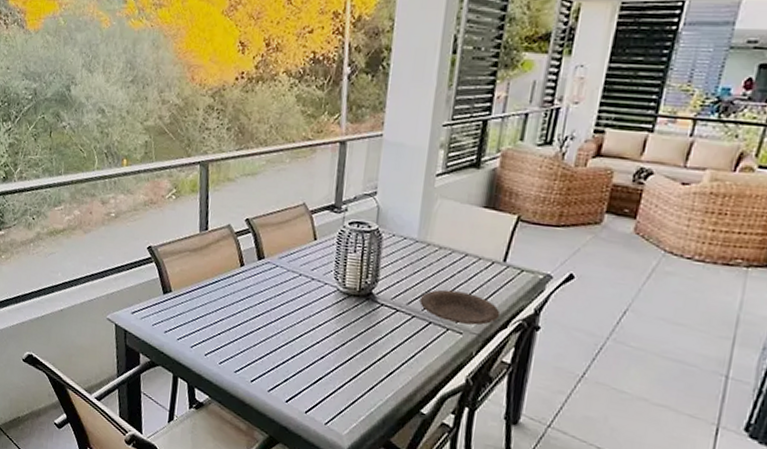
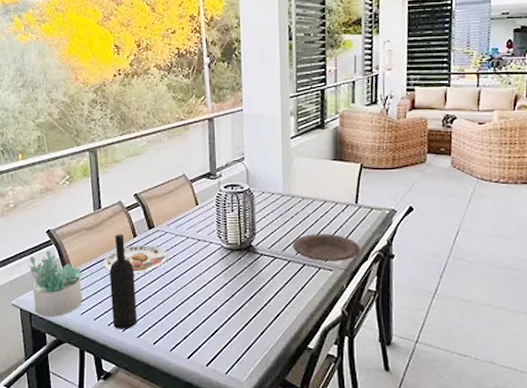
succulent plant: none [126,268,185,338] -> present [28,250,85,317]
plate: none [205,275,277,306] -> present [103,245,168,274]
wine bottle: none [209,260,238,363] -> present [109,233,137,330]

